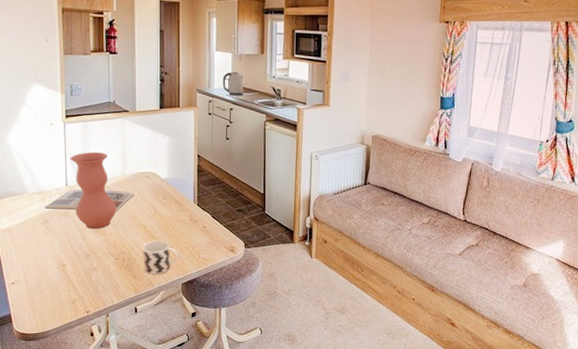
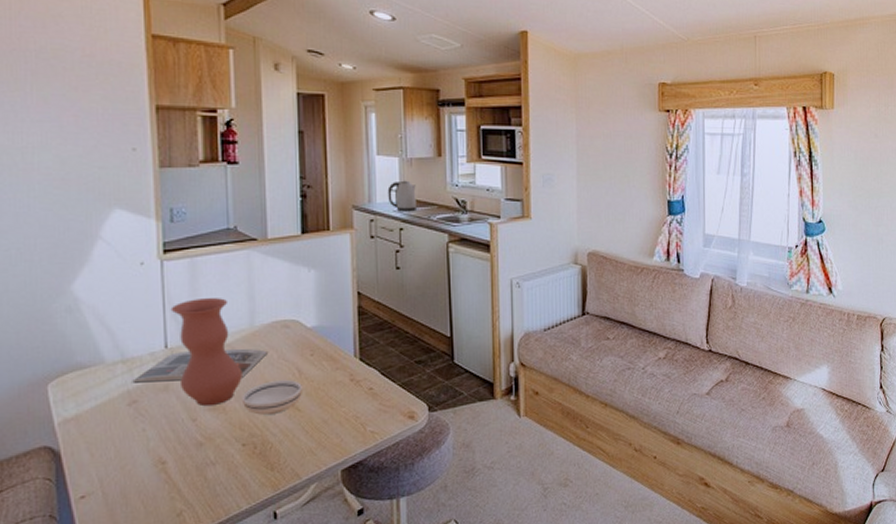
bowl: none [115,214,157,239] -> present [241,379,302,415]
cup: present [143,240,179,275] -> none [283,412,336,462]

